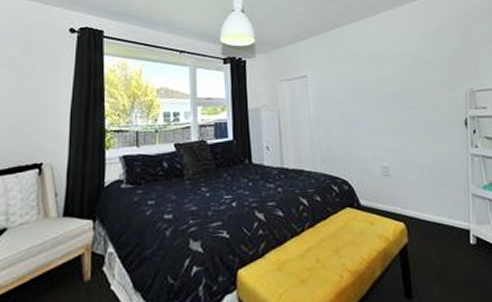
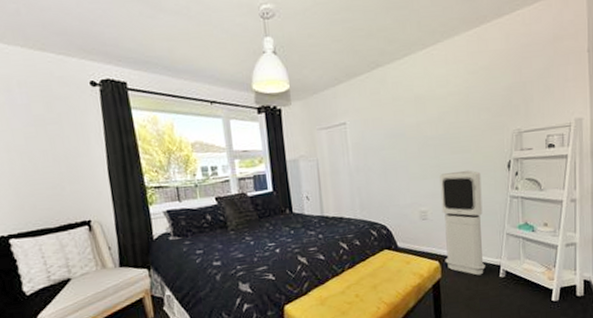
air purifier: none [399,126,454,241] -> present [440,170,485,276]

